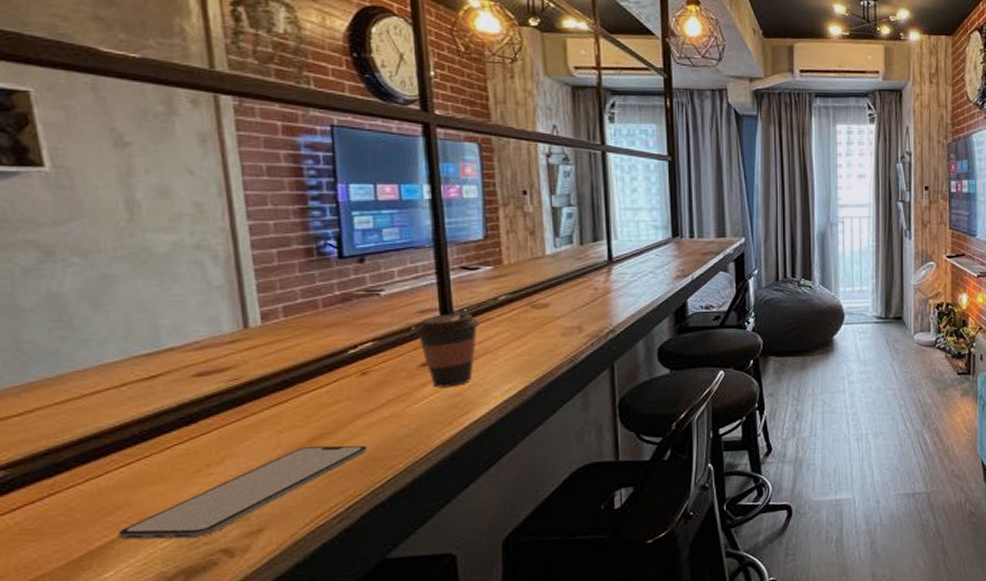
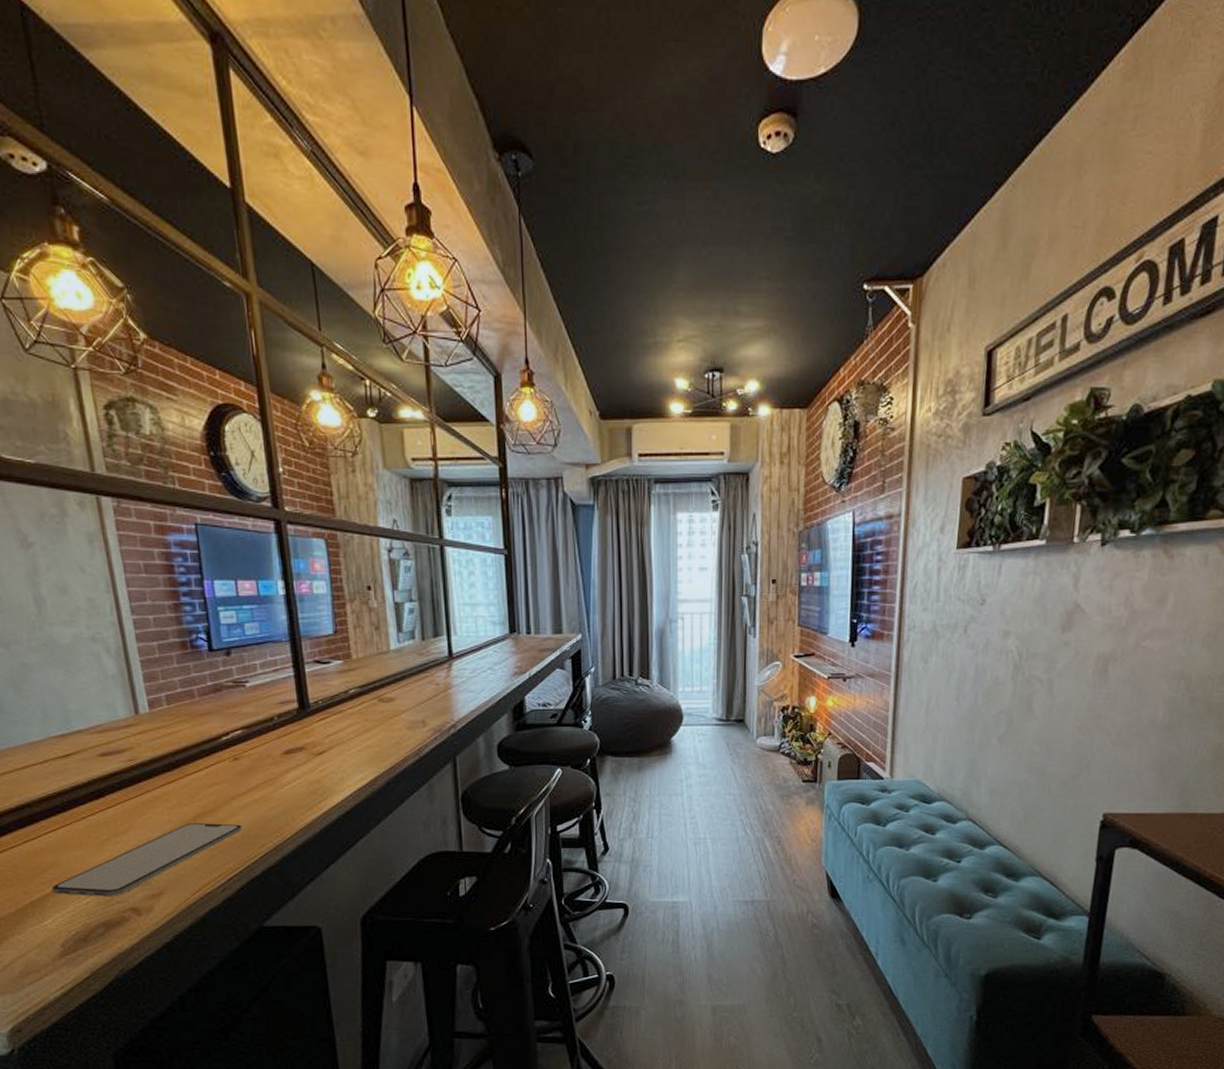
coffee cup: present [413,313,480,388] -> none [275,705,334,775]

